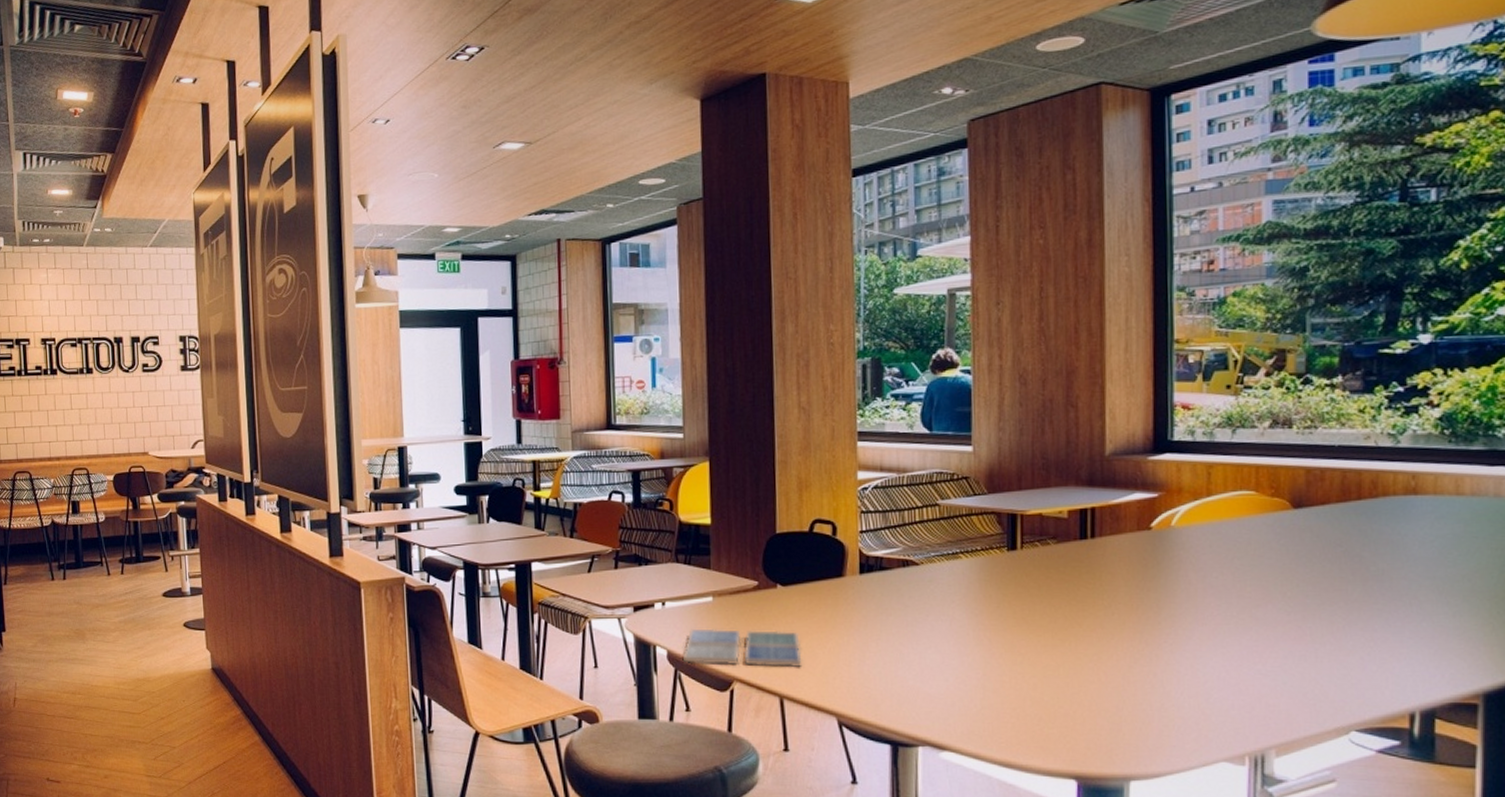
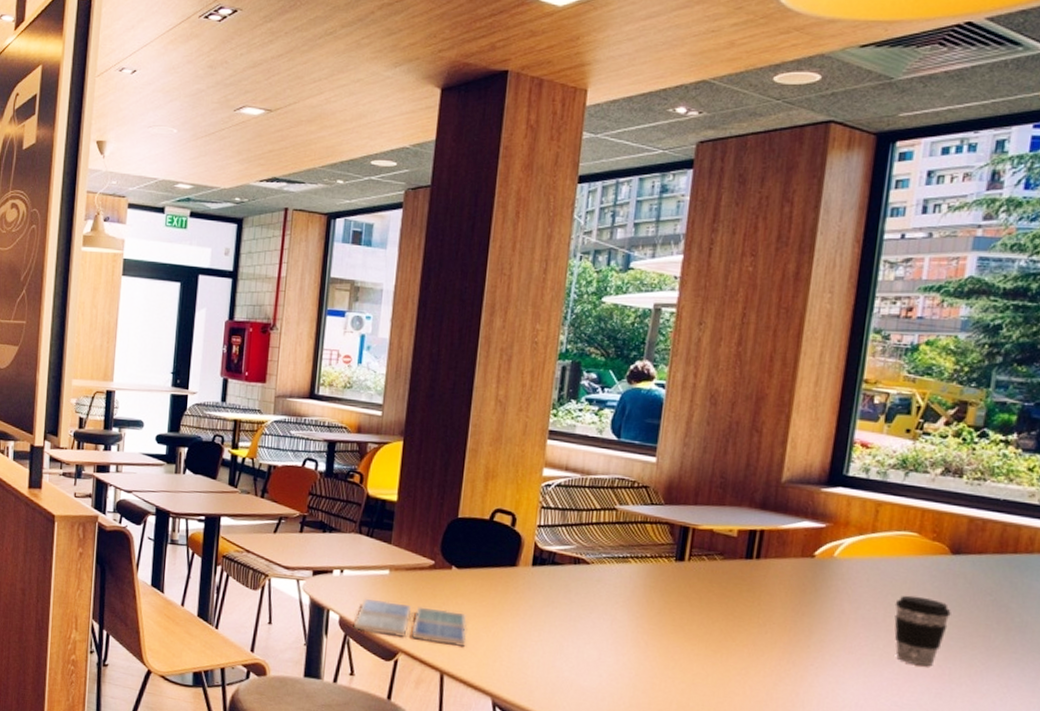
coffee cup: none [1242,556,1302,629] -> present [894,595,951,667]

